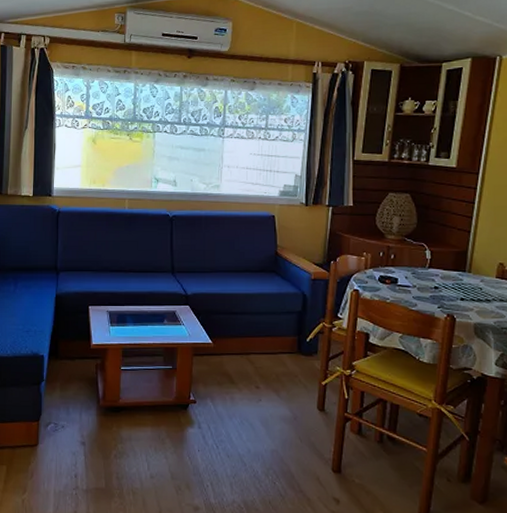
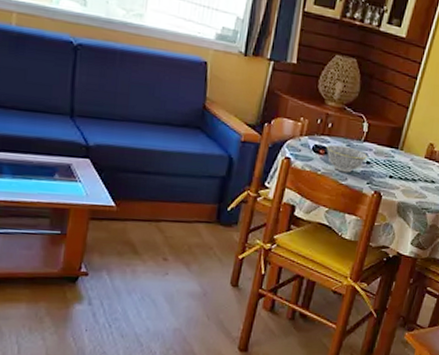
bowl: none [392,274,434,299] -> present [326,144,367,173]

